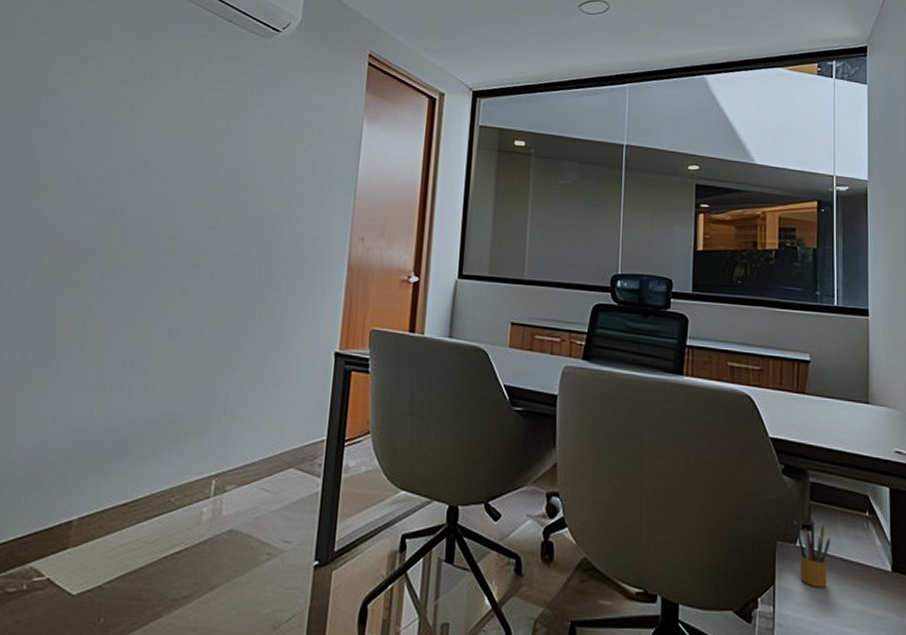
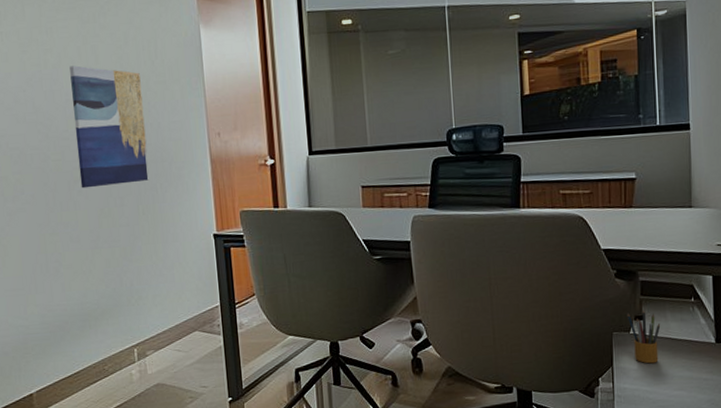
wall art: none [194,139,289,278] -> present [69,65,150,189]

